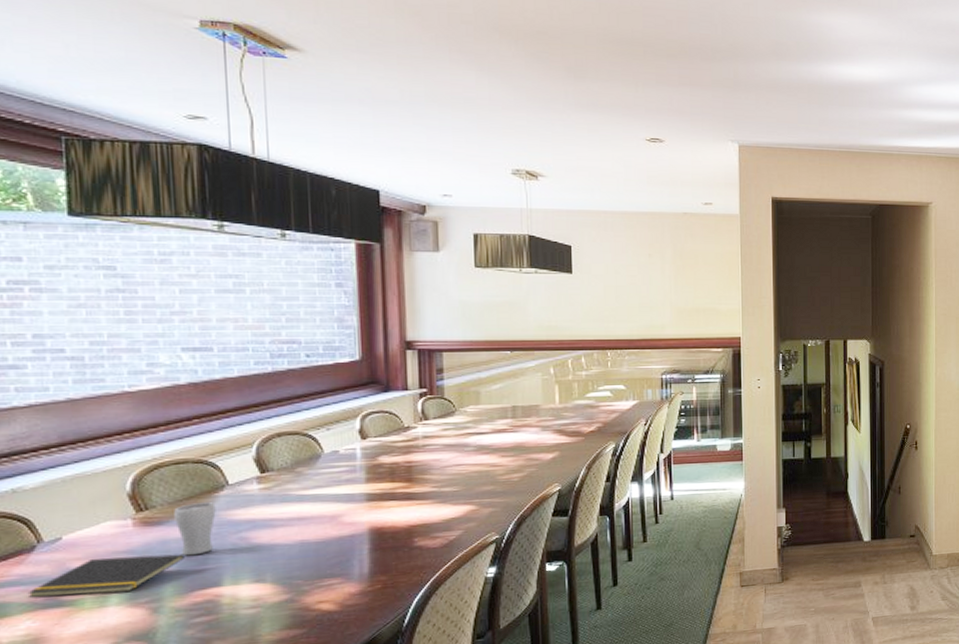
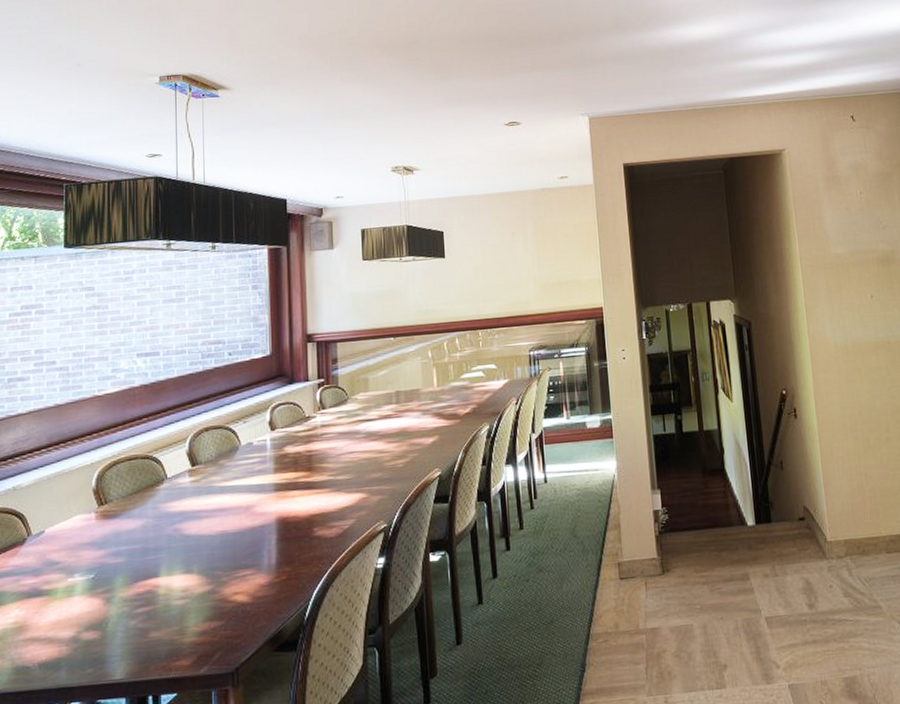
notepad: present [27,553,184,598] -> none [18,545,132,588]
drinking glass: present [174,502,216,556] -> none [126,495,157,548]

